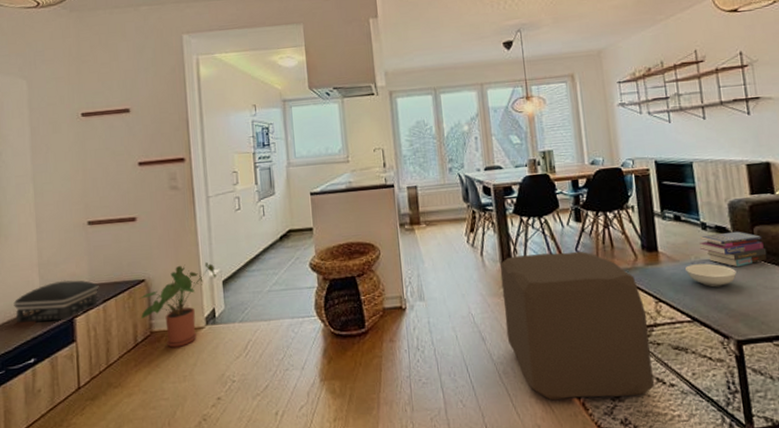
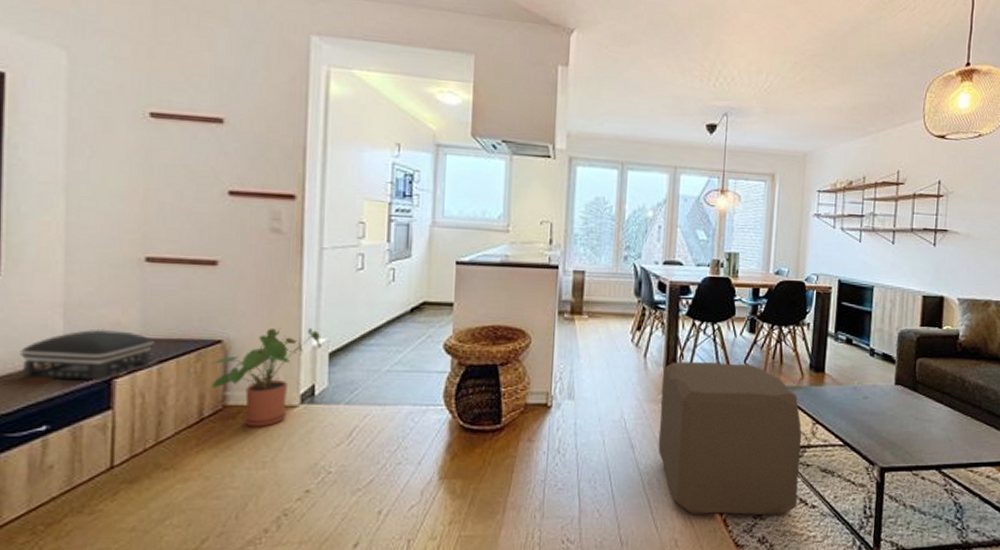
bowl: present [685,263,737,288] -> none [847,389,893,414]
books: present [699,231,767,268] -> none [865,361,924,397]

